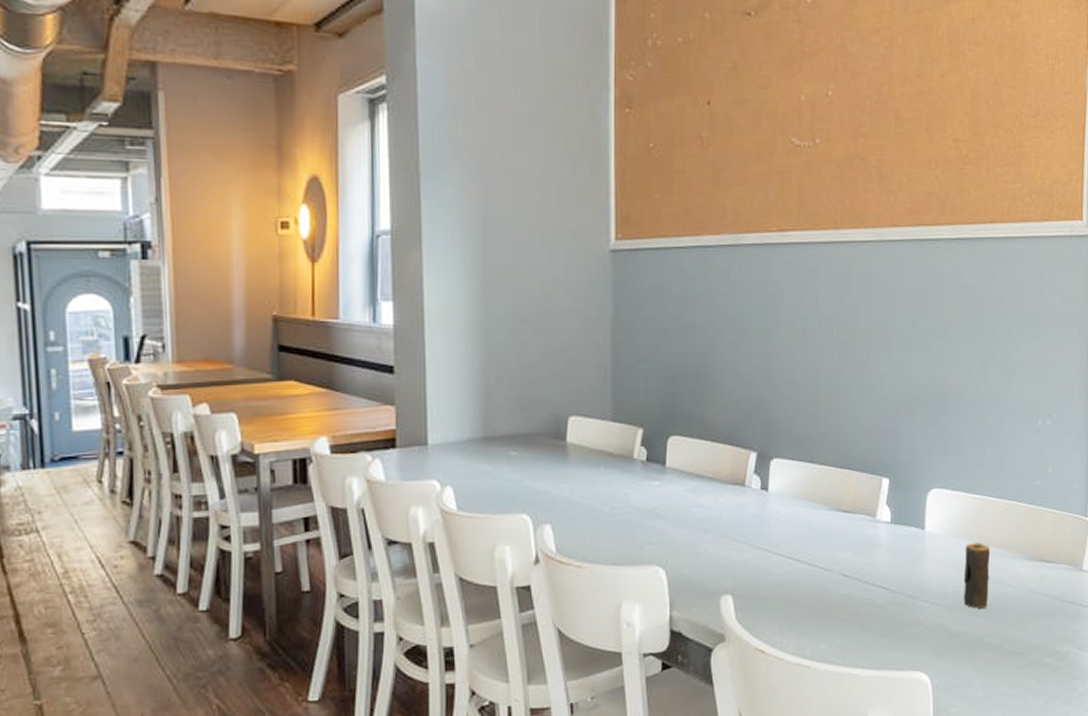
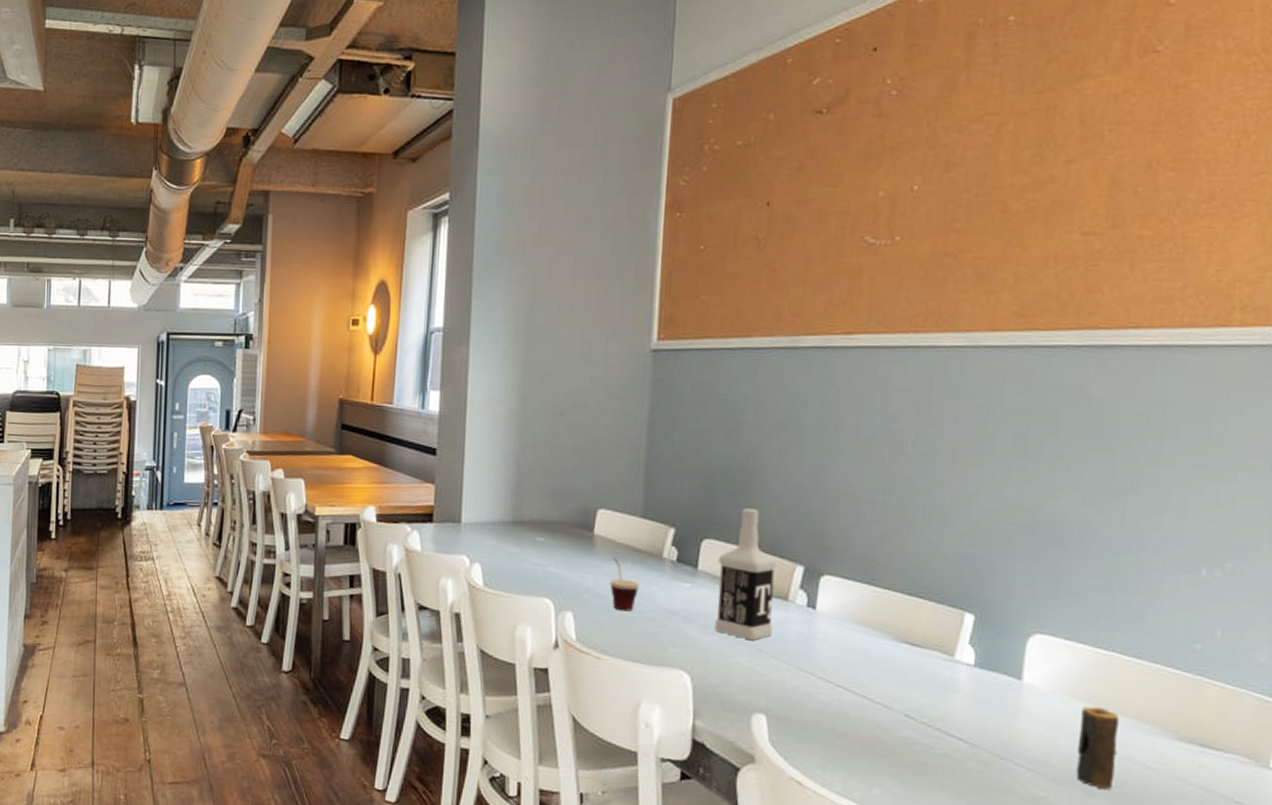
cup: none [585,463,613,517] -> present [609,556,639,612]
vodka: none [684,403,734,527] -> present [715,508,777,640]

